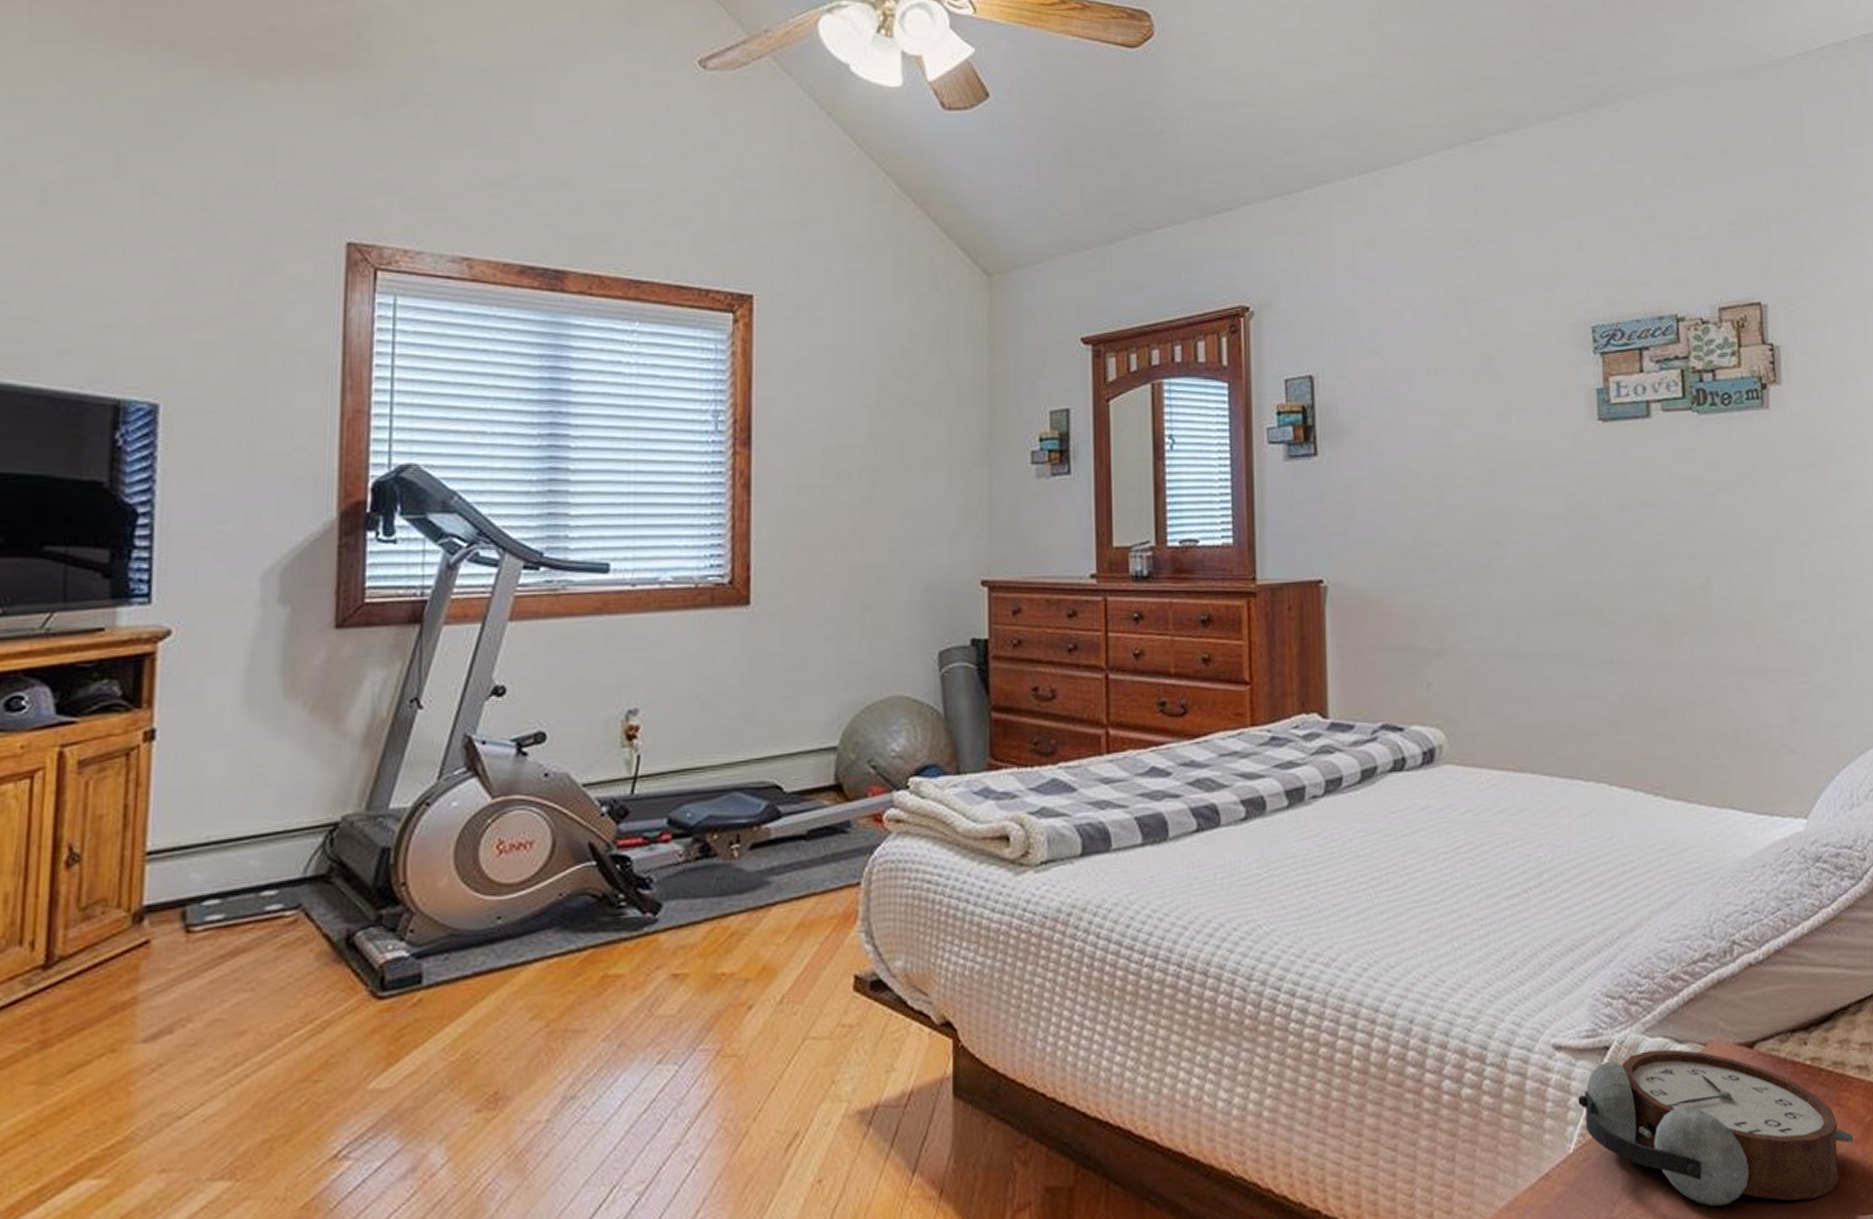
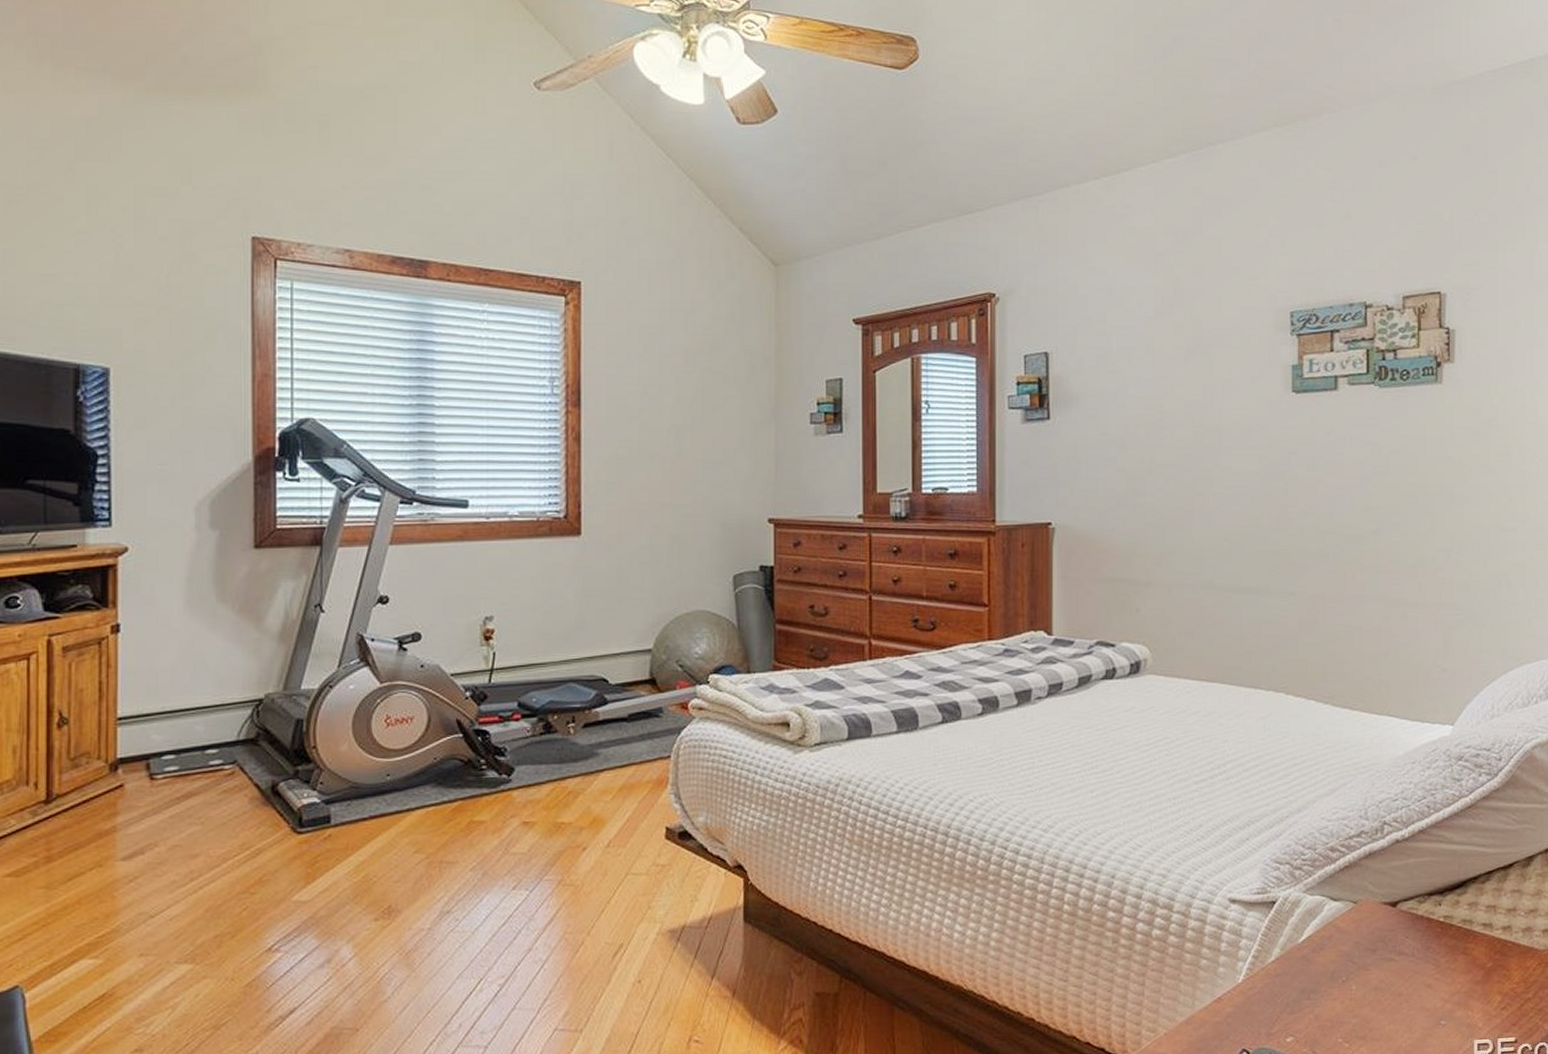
alarm clock: present [1578,1049,1854,1207] -> none [1248,905,1476,1029]

